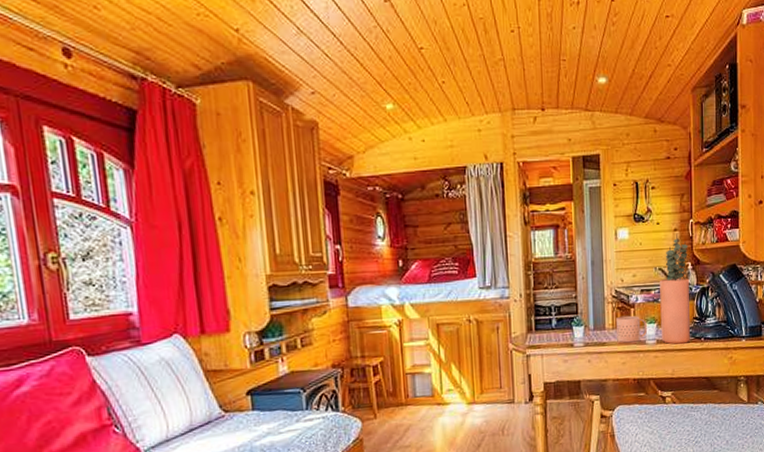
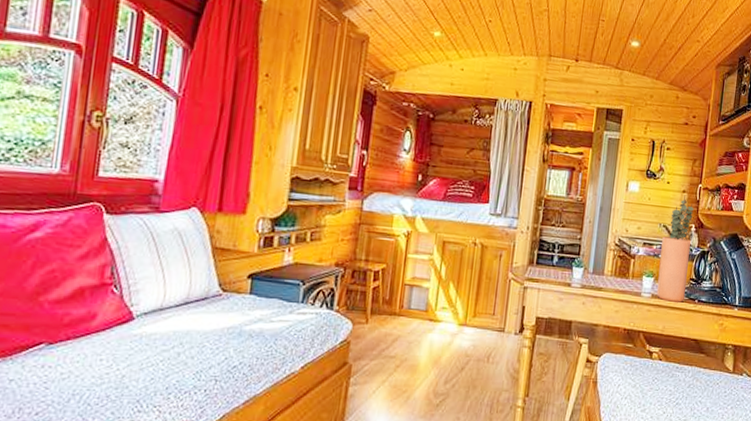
mug: present [615,315,647,343] -> none [613,264,645,293]

